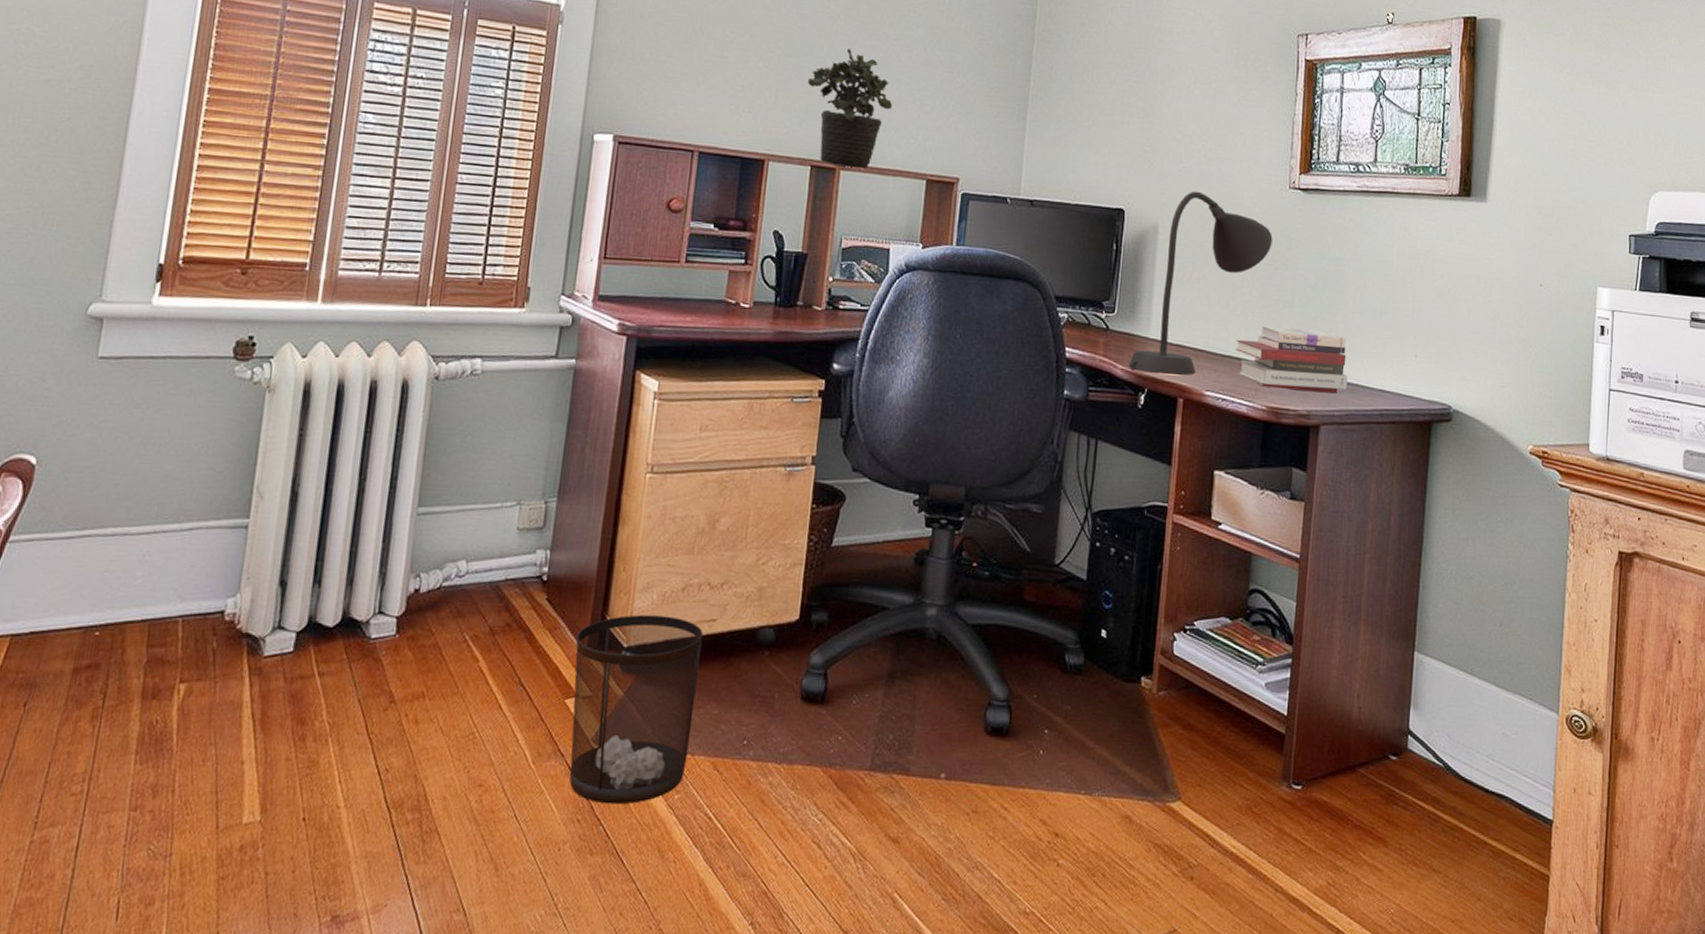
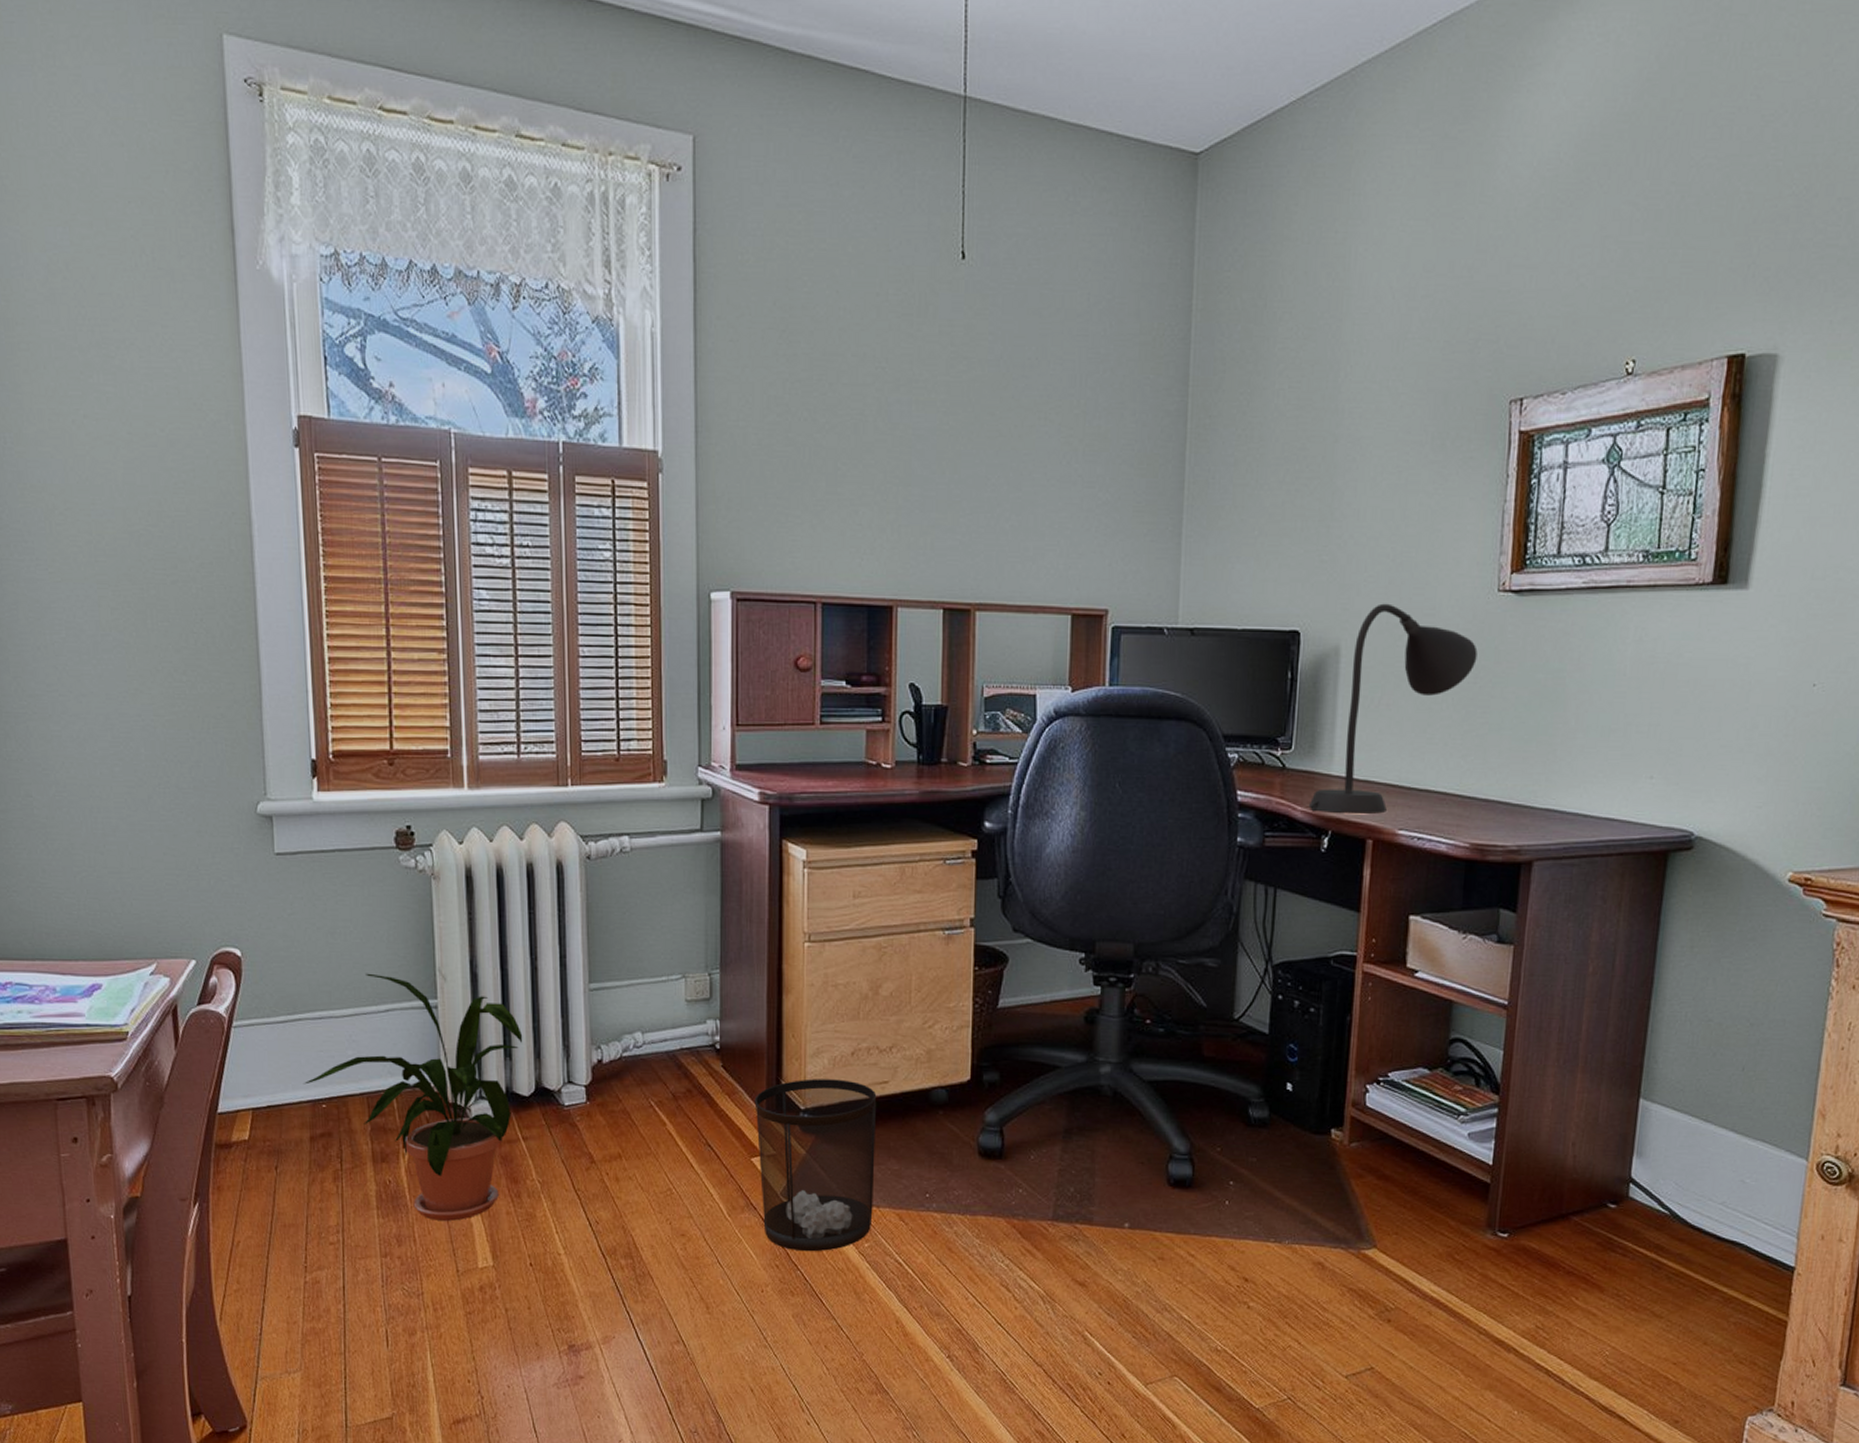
house plant: none [77,488,338,768] -> present [303,973,523,1221]
potted plant: present [808,49,893,169] -> none [932,471,1028,608]
books: present [1235,325,1348,394] -> none [1433,753,1567,825]

